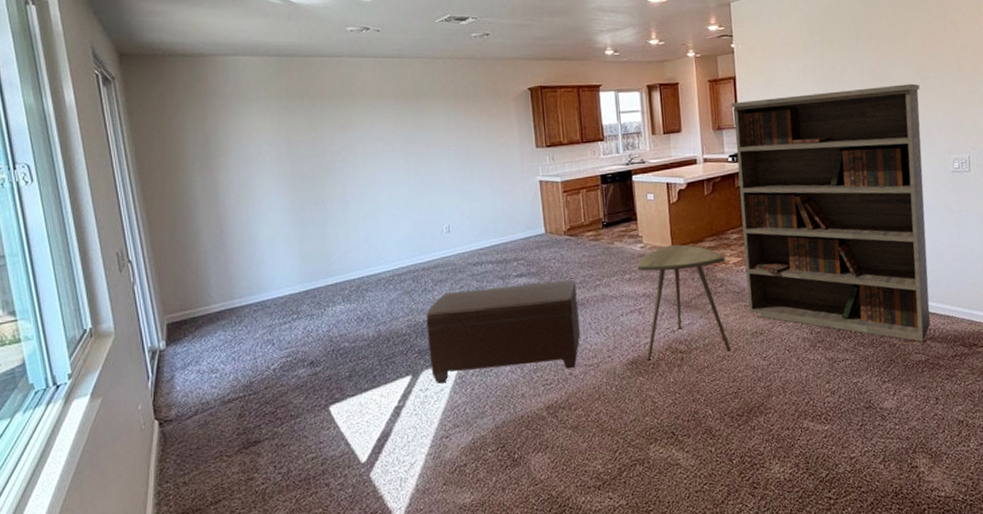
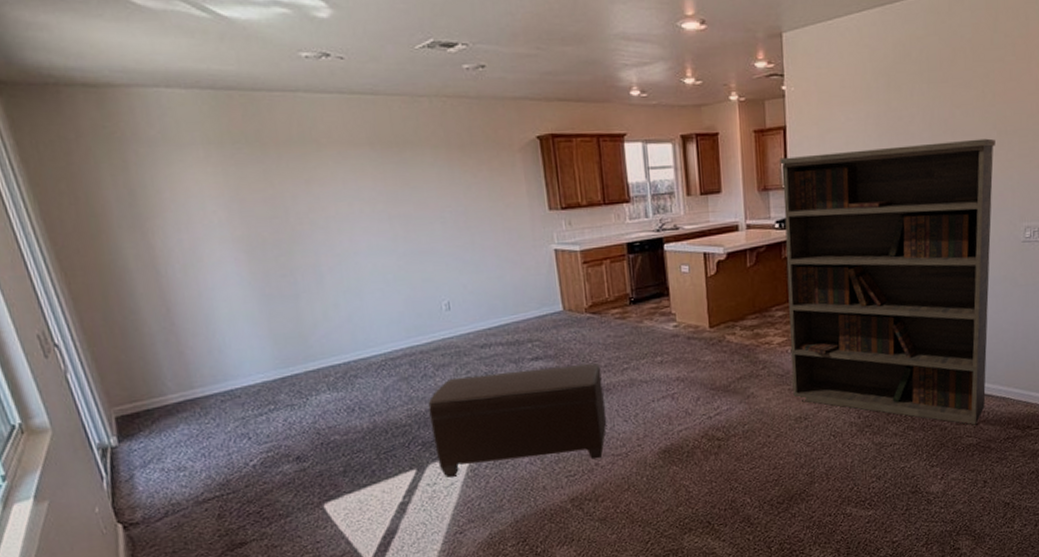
side table: present [637,244,731,361] -> none [670,323,772,449]

